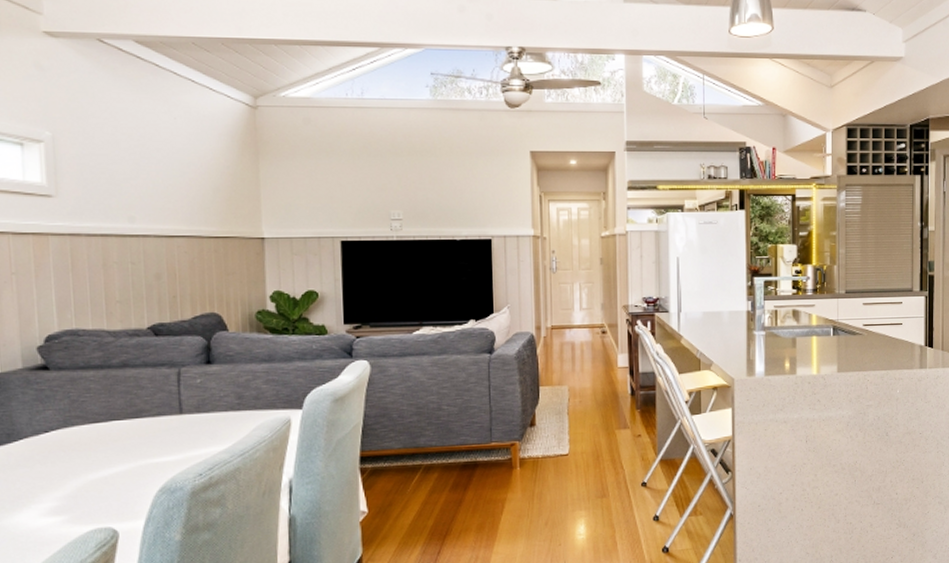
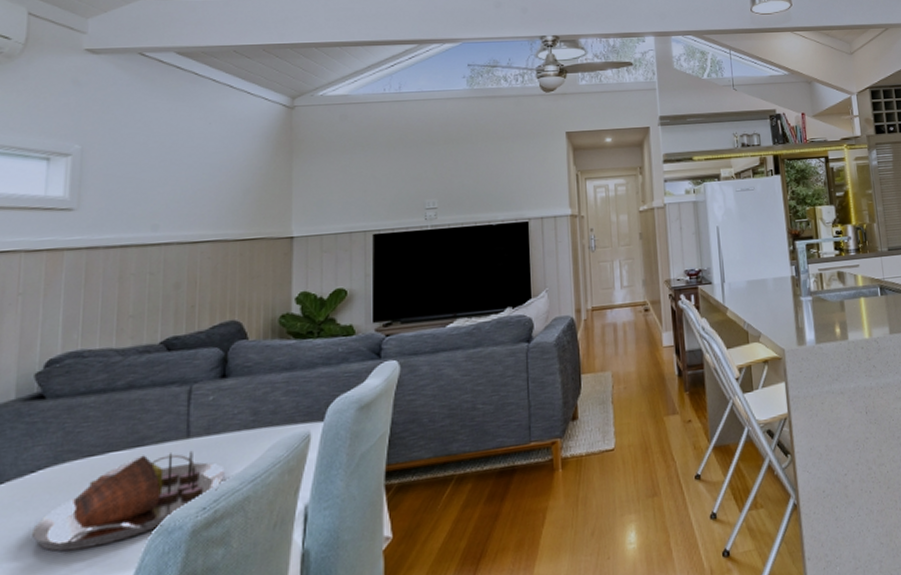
serving tray: none [53,425,216,500] -> present [32,450,225,552]

